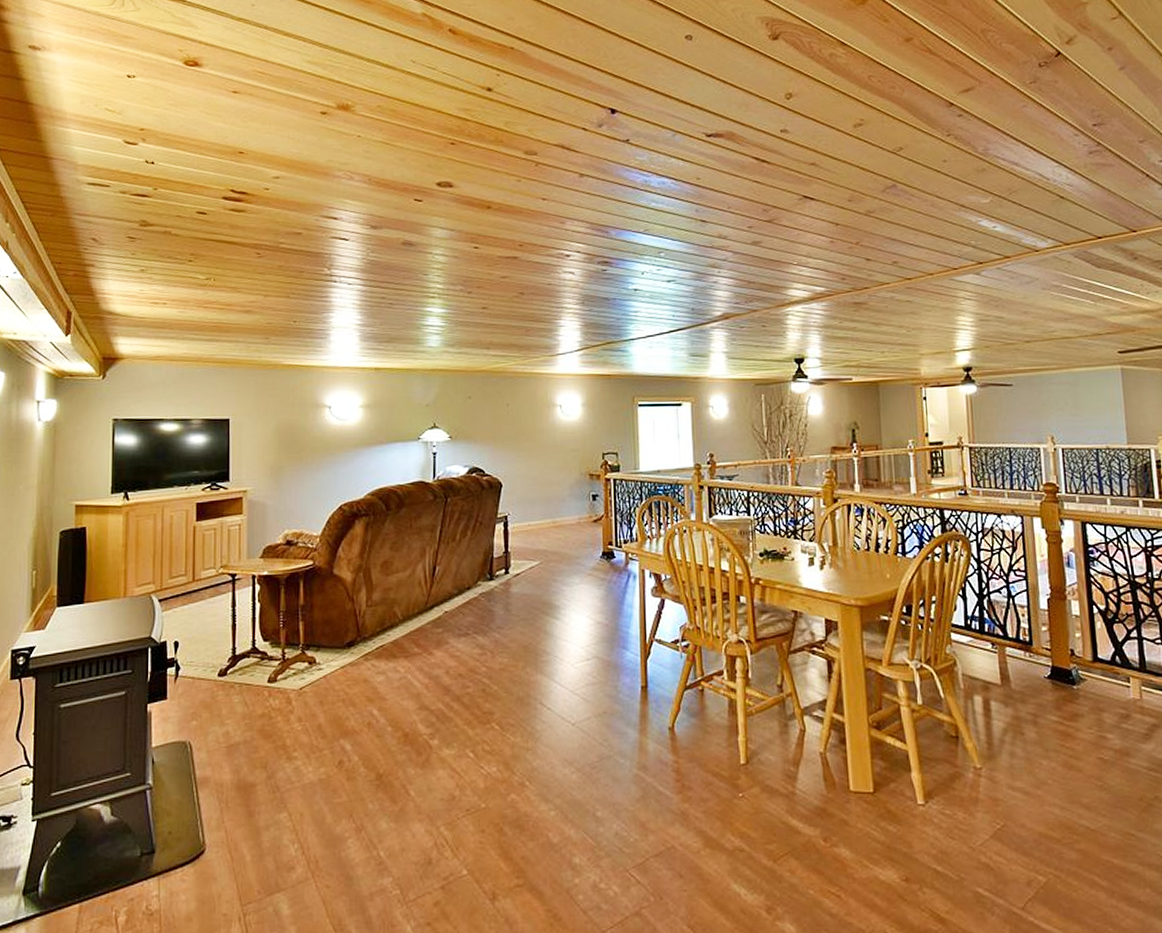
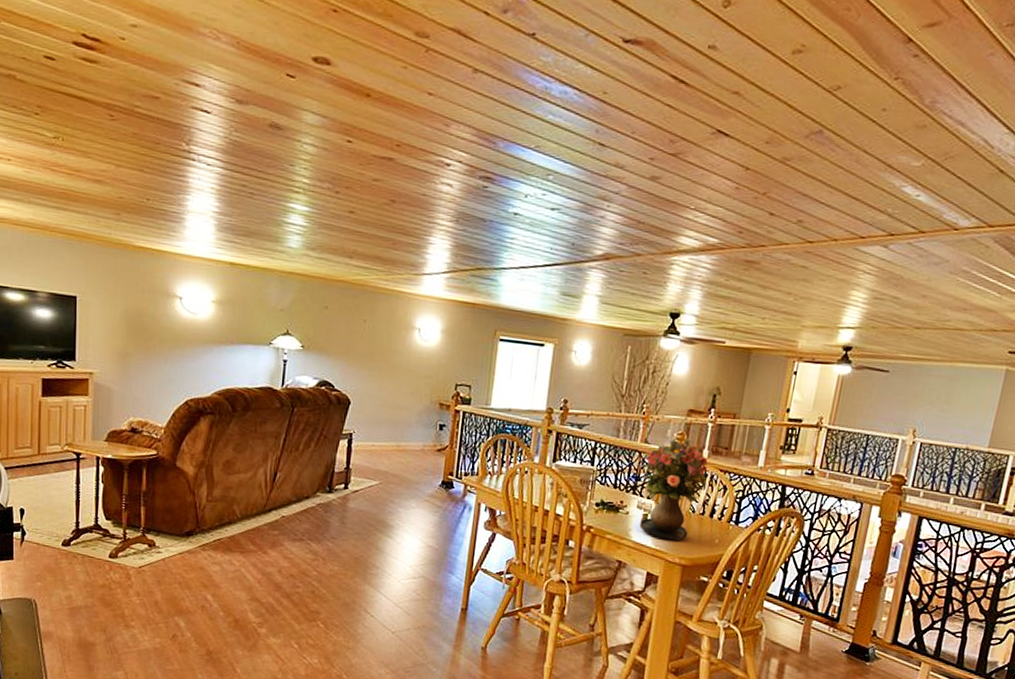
bouquet: none [798,474,866,582] -> present [639,437,709,541]

